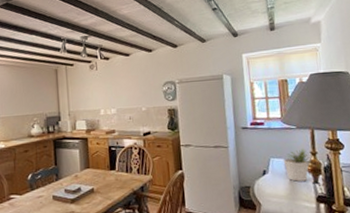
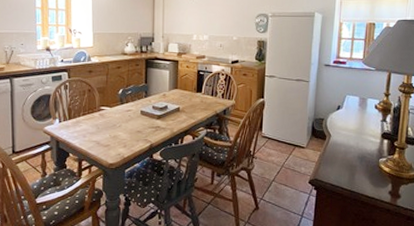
potted plant: present [284,149,310,182] -> none [358,89,383,118]

